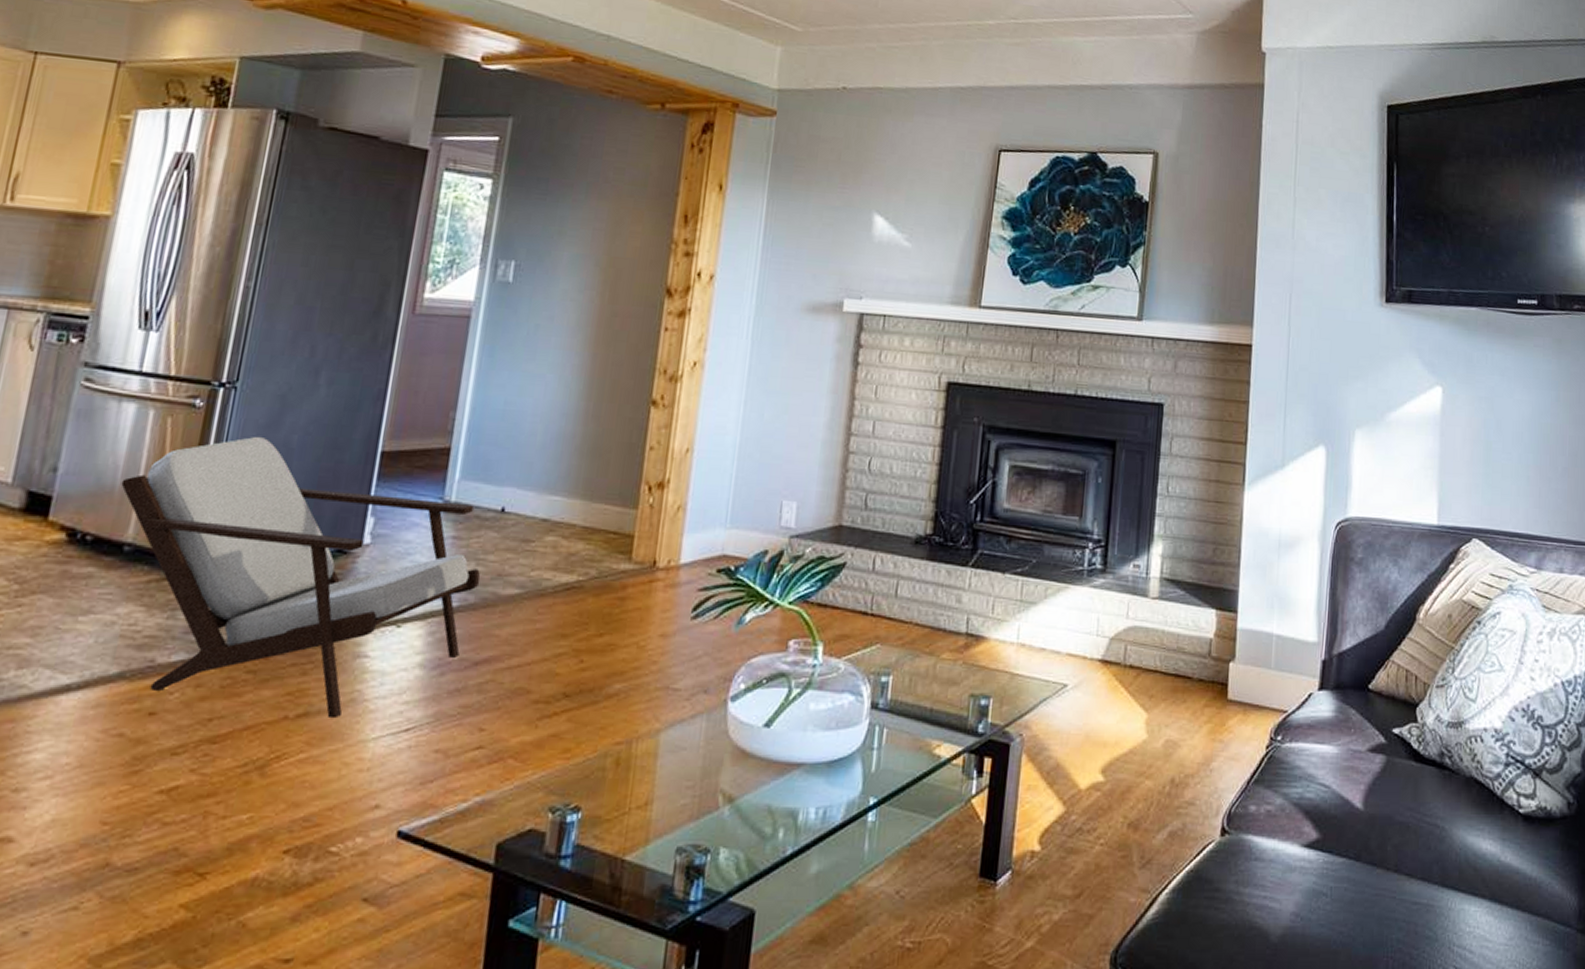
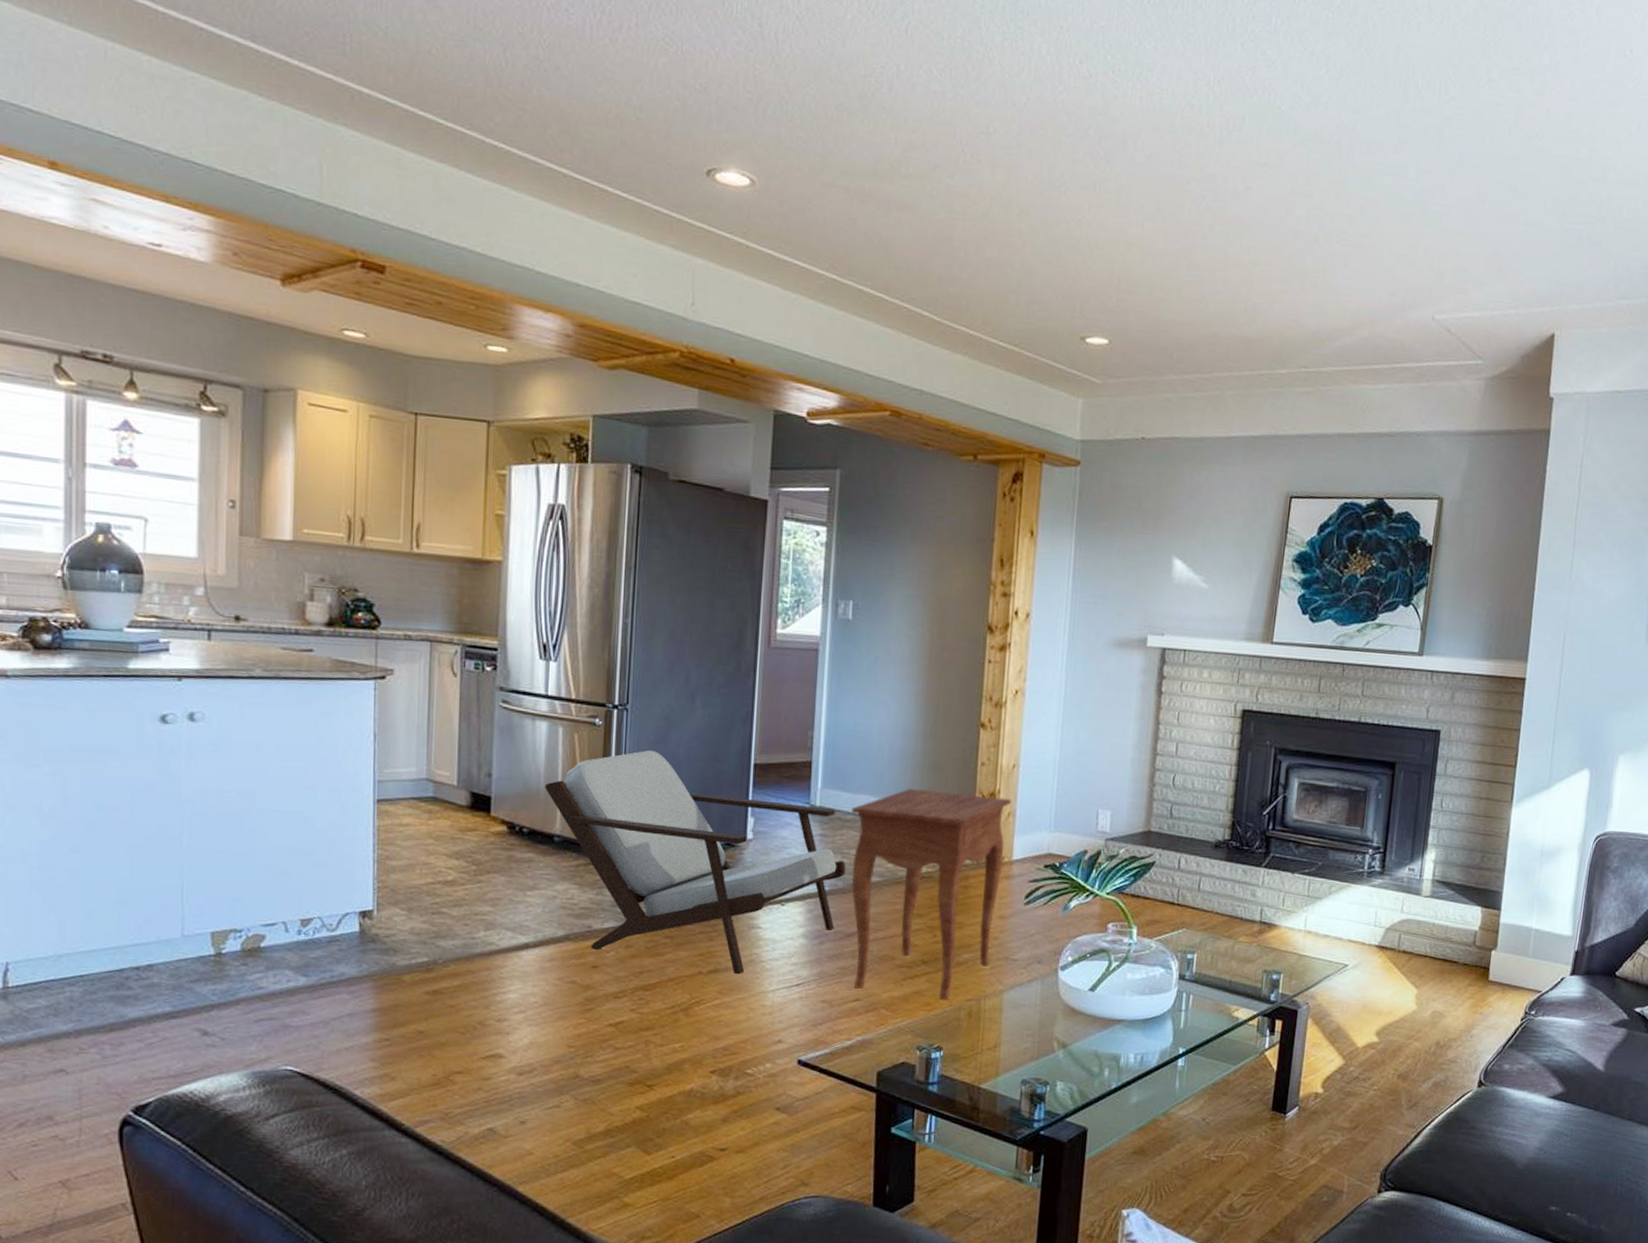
side table: none [477,479,683,745] -> present [851,789,1012,1000]

